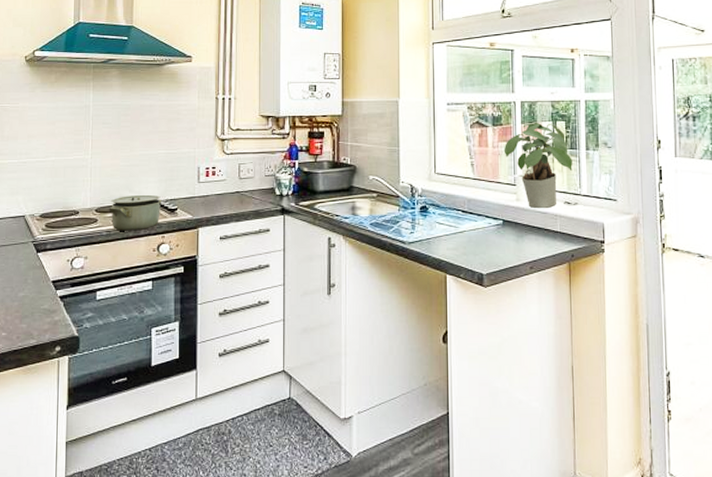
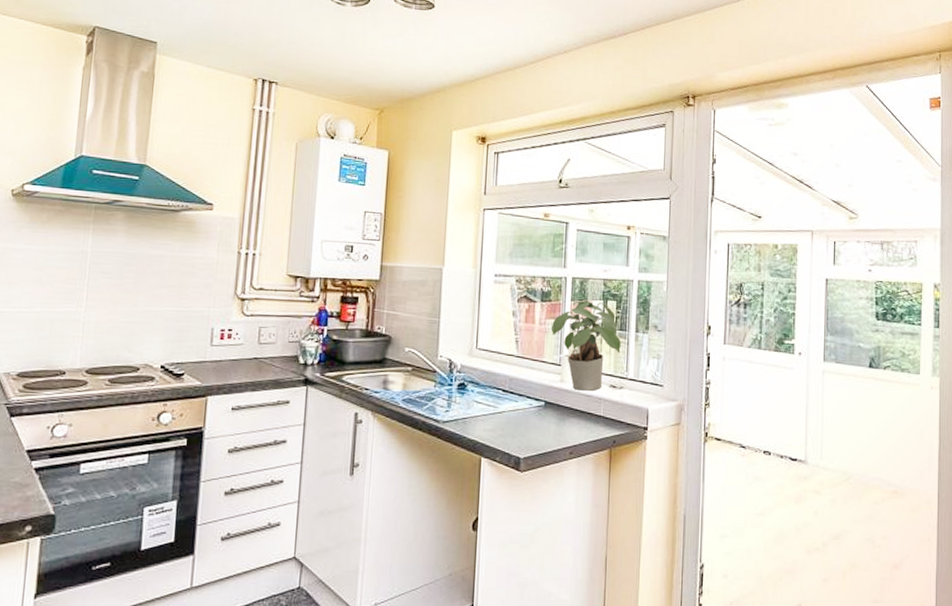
saucepan: present [108,194,162,232] -> none [102,356,167,398]

